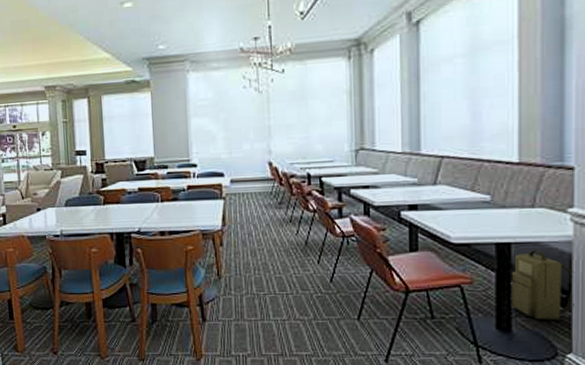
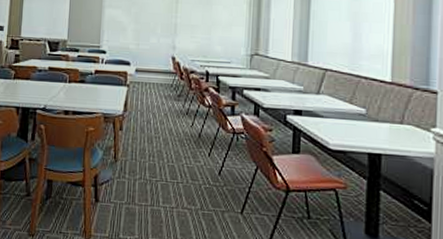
backpack: present [511,249,575,321] -> none [379,162,435,231]

